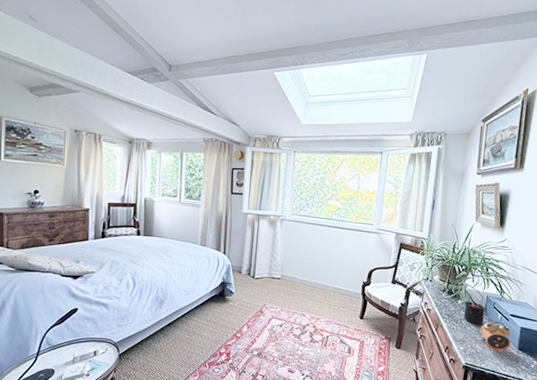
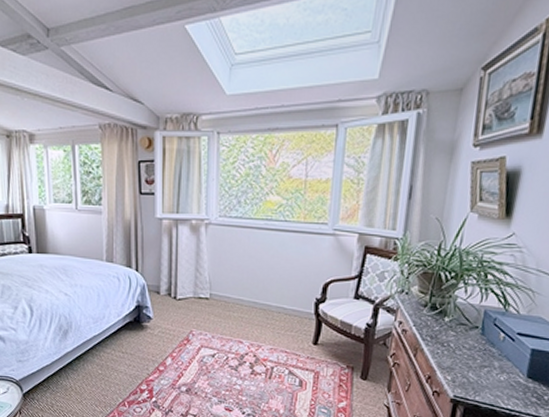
candle: present [463,296,486,325] -> none [451,312,483,348]
alarm clock: present [480,321,511,351] -> none [474,342,518,380]

